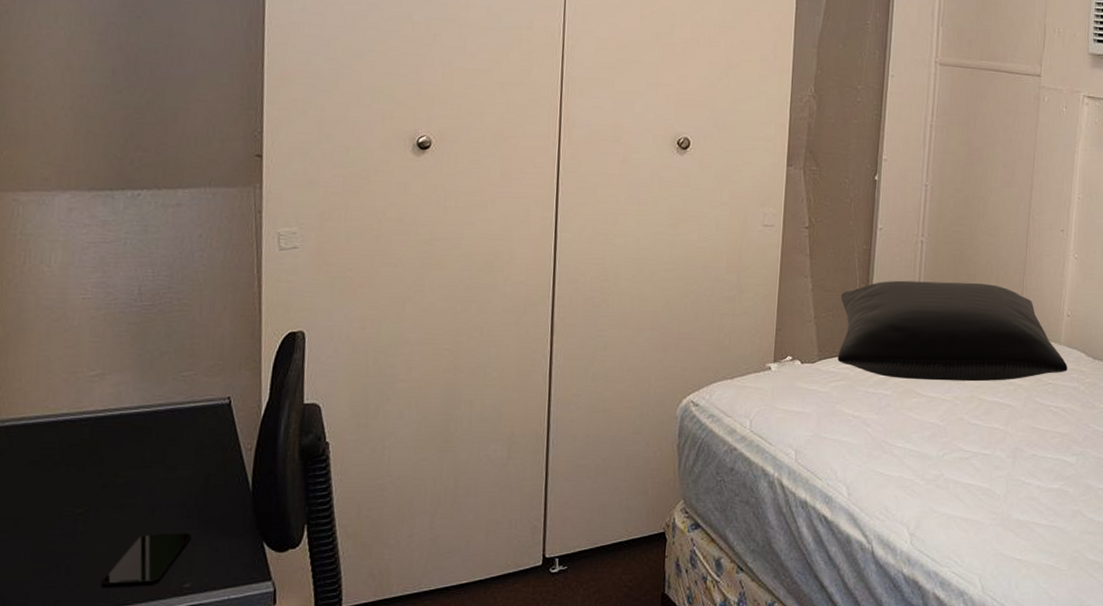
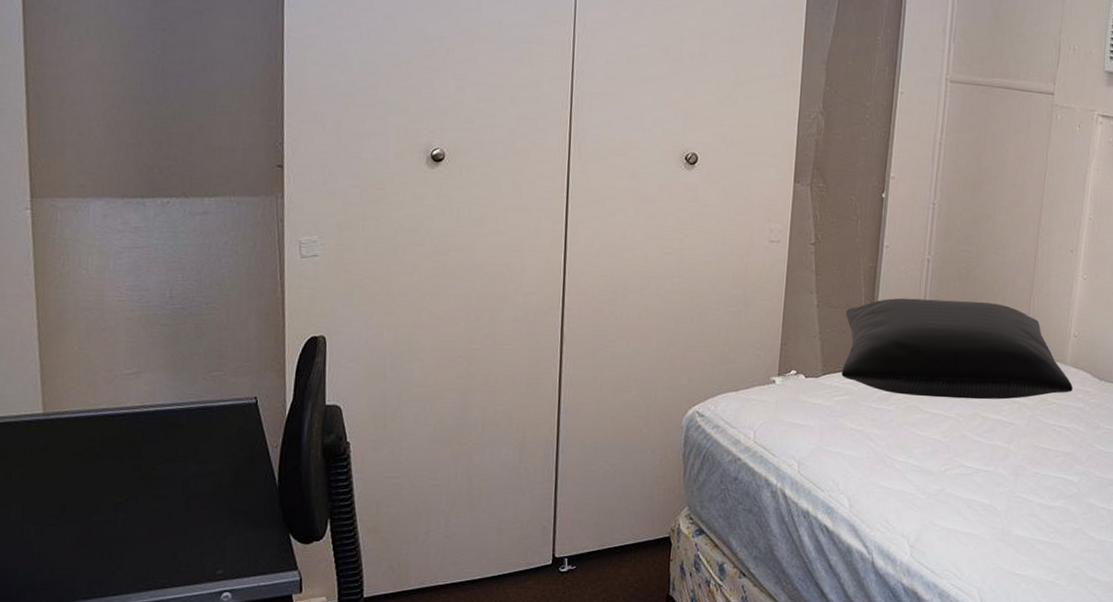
phone: present [101,533,192,589] -> none [141,523,223,573]

